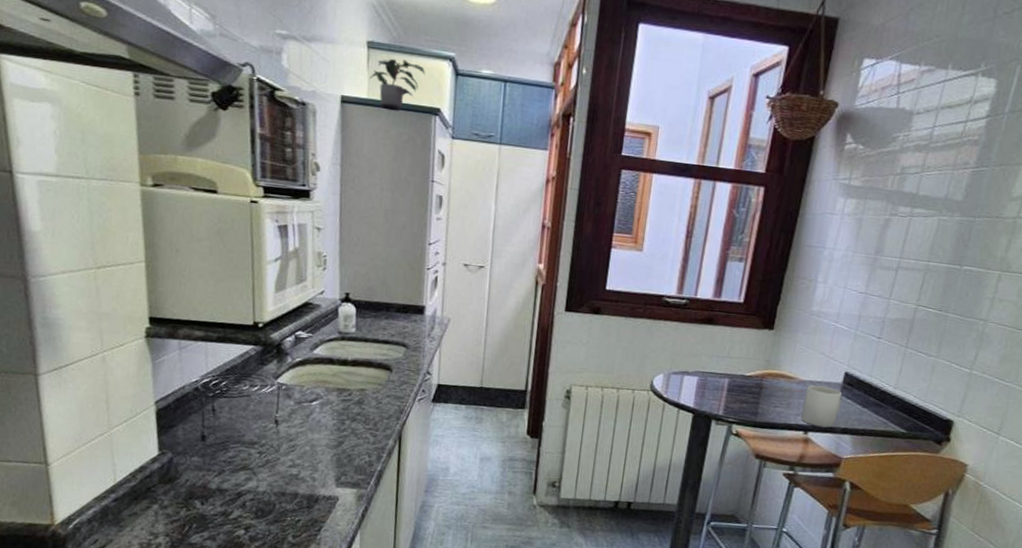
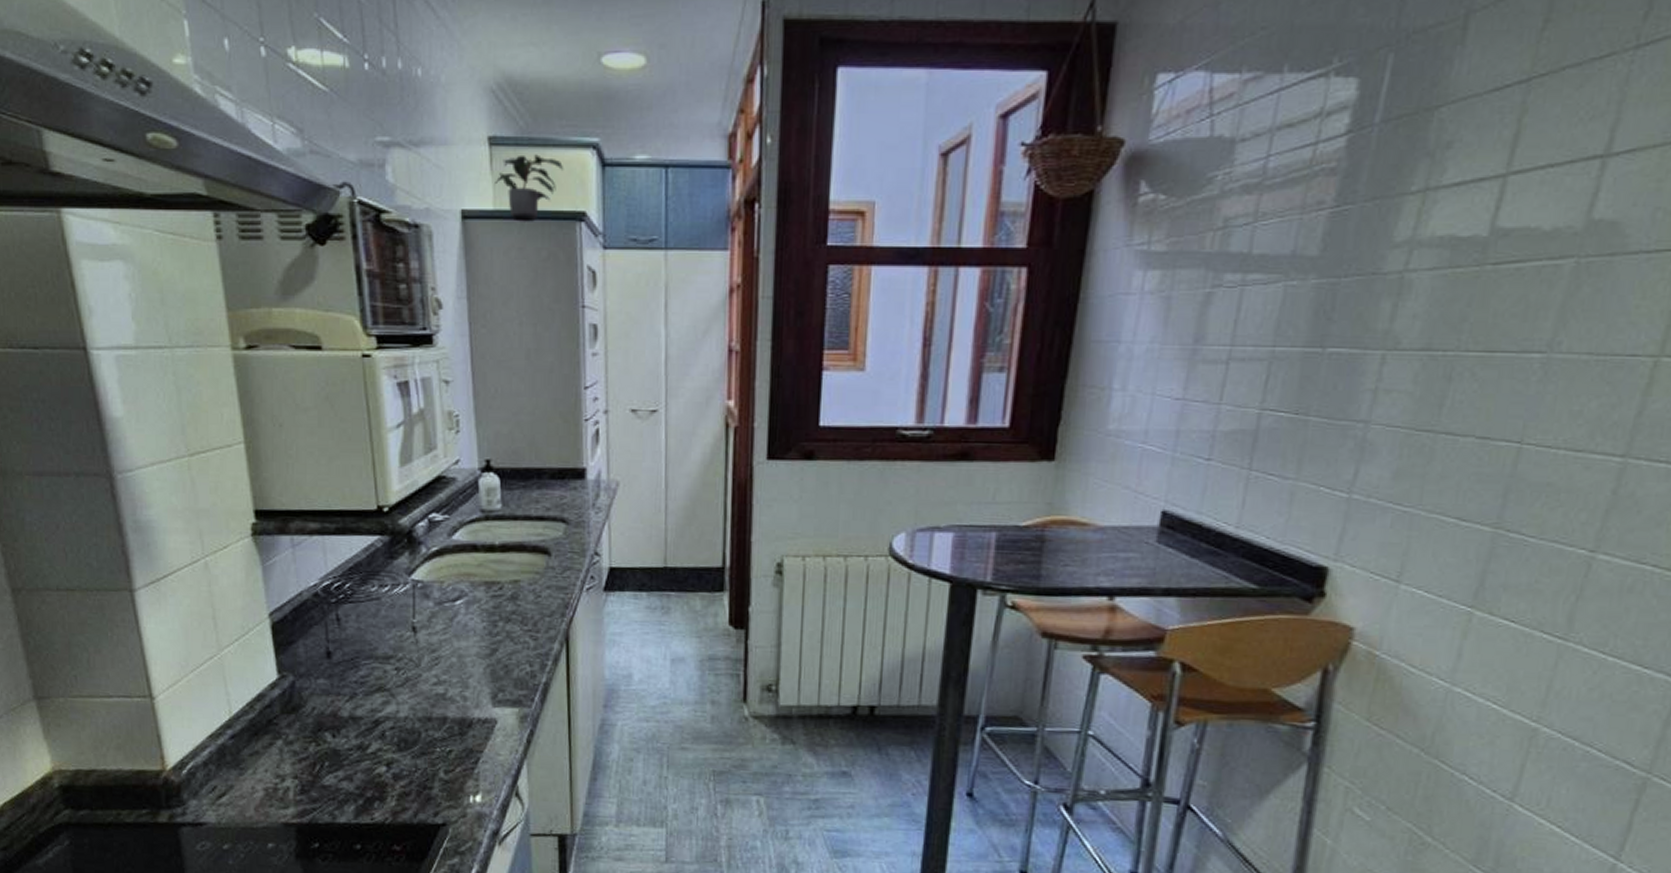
mug: present [801,384,843,428] -> none [1102,531,1161,589]

